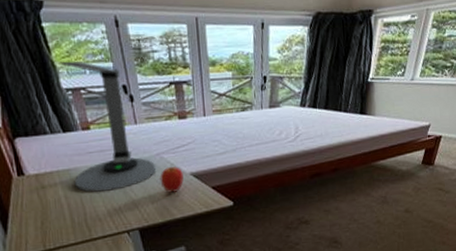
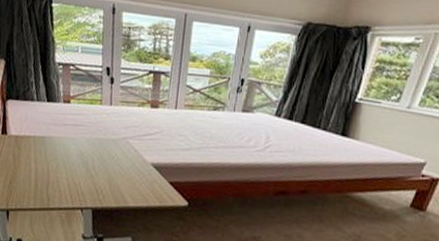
desk lamp: present [59,61,155,193] -> none [45,38,120,166]
apple: present [160,166,184,193] -> none [121,152,145,180]

